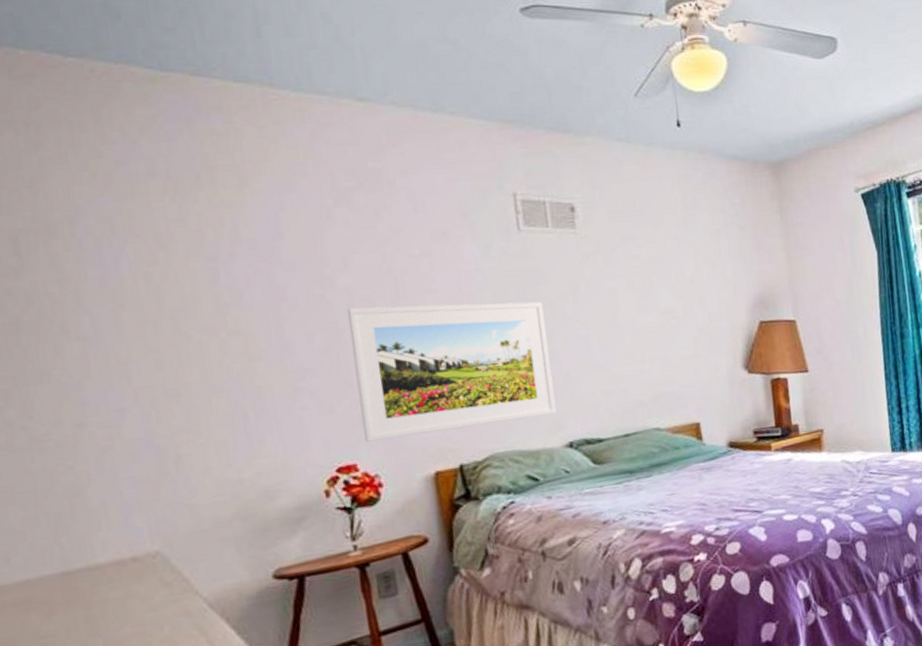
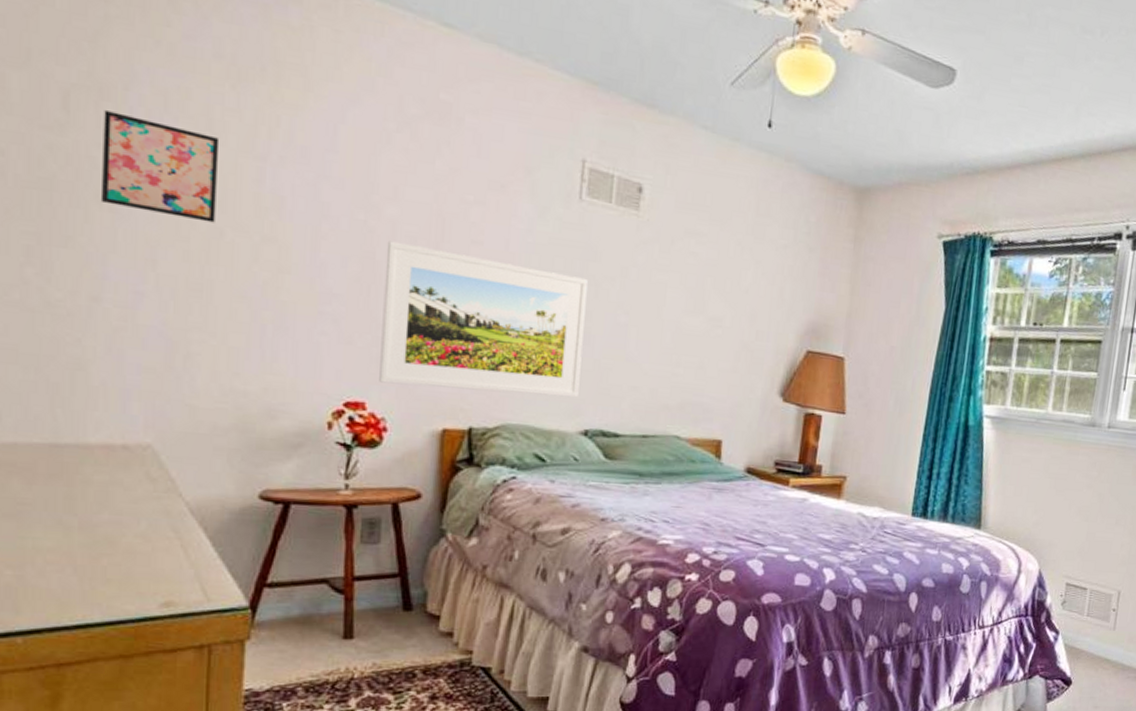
wall art: none [54,246,180,334] -> present [102,110,220,223]

